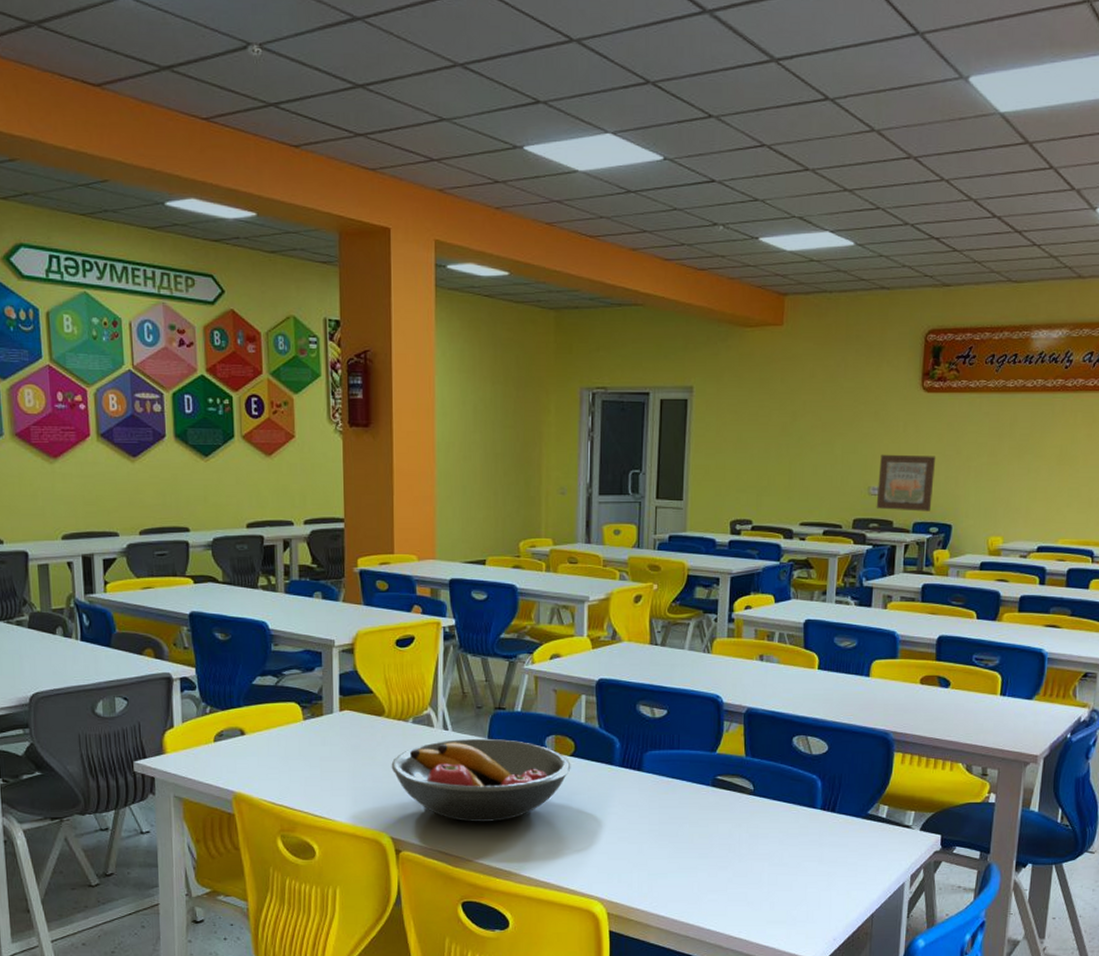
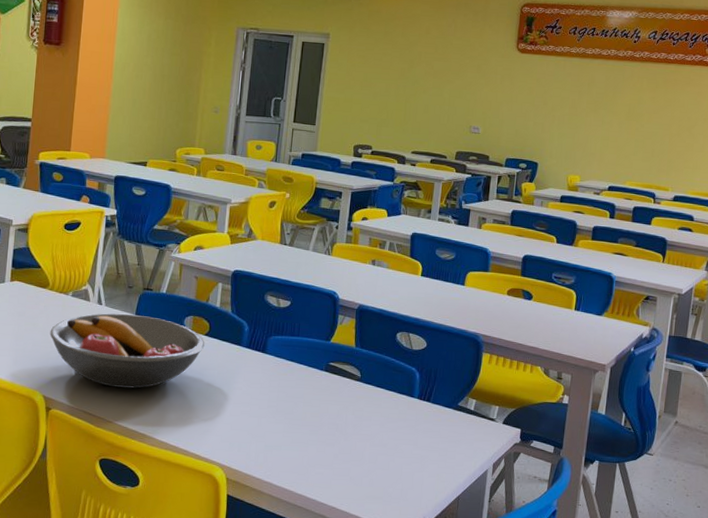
wall art: present [876,454,936,512] -> none [475,100,527,150]

